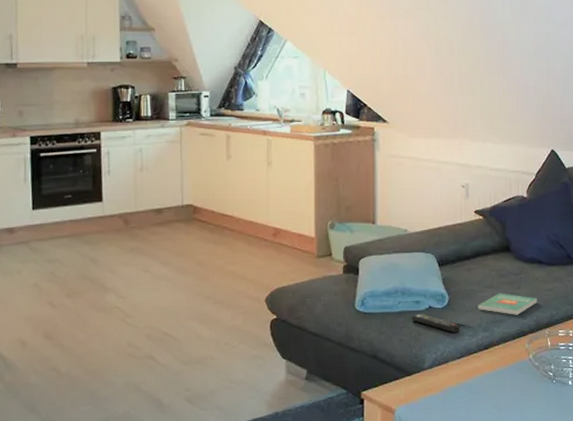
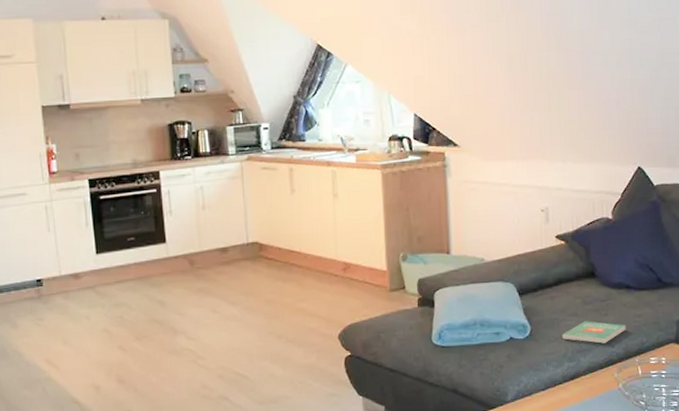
remote control: present [410,314,461,334] -> none [490,345,545,365]

